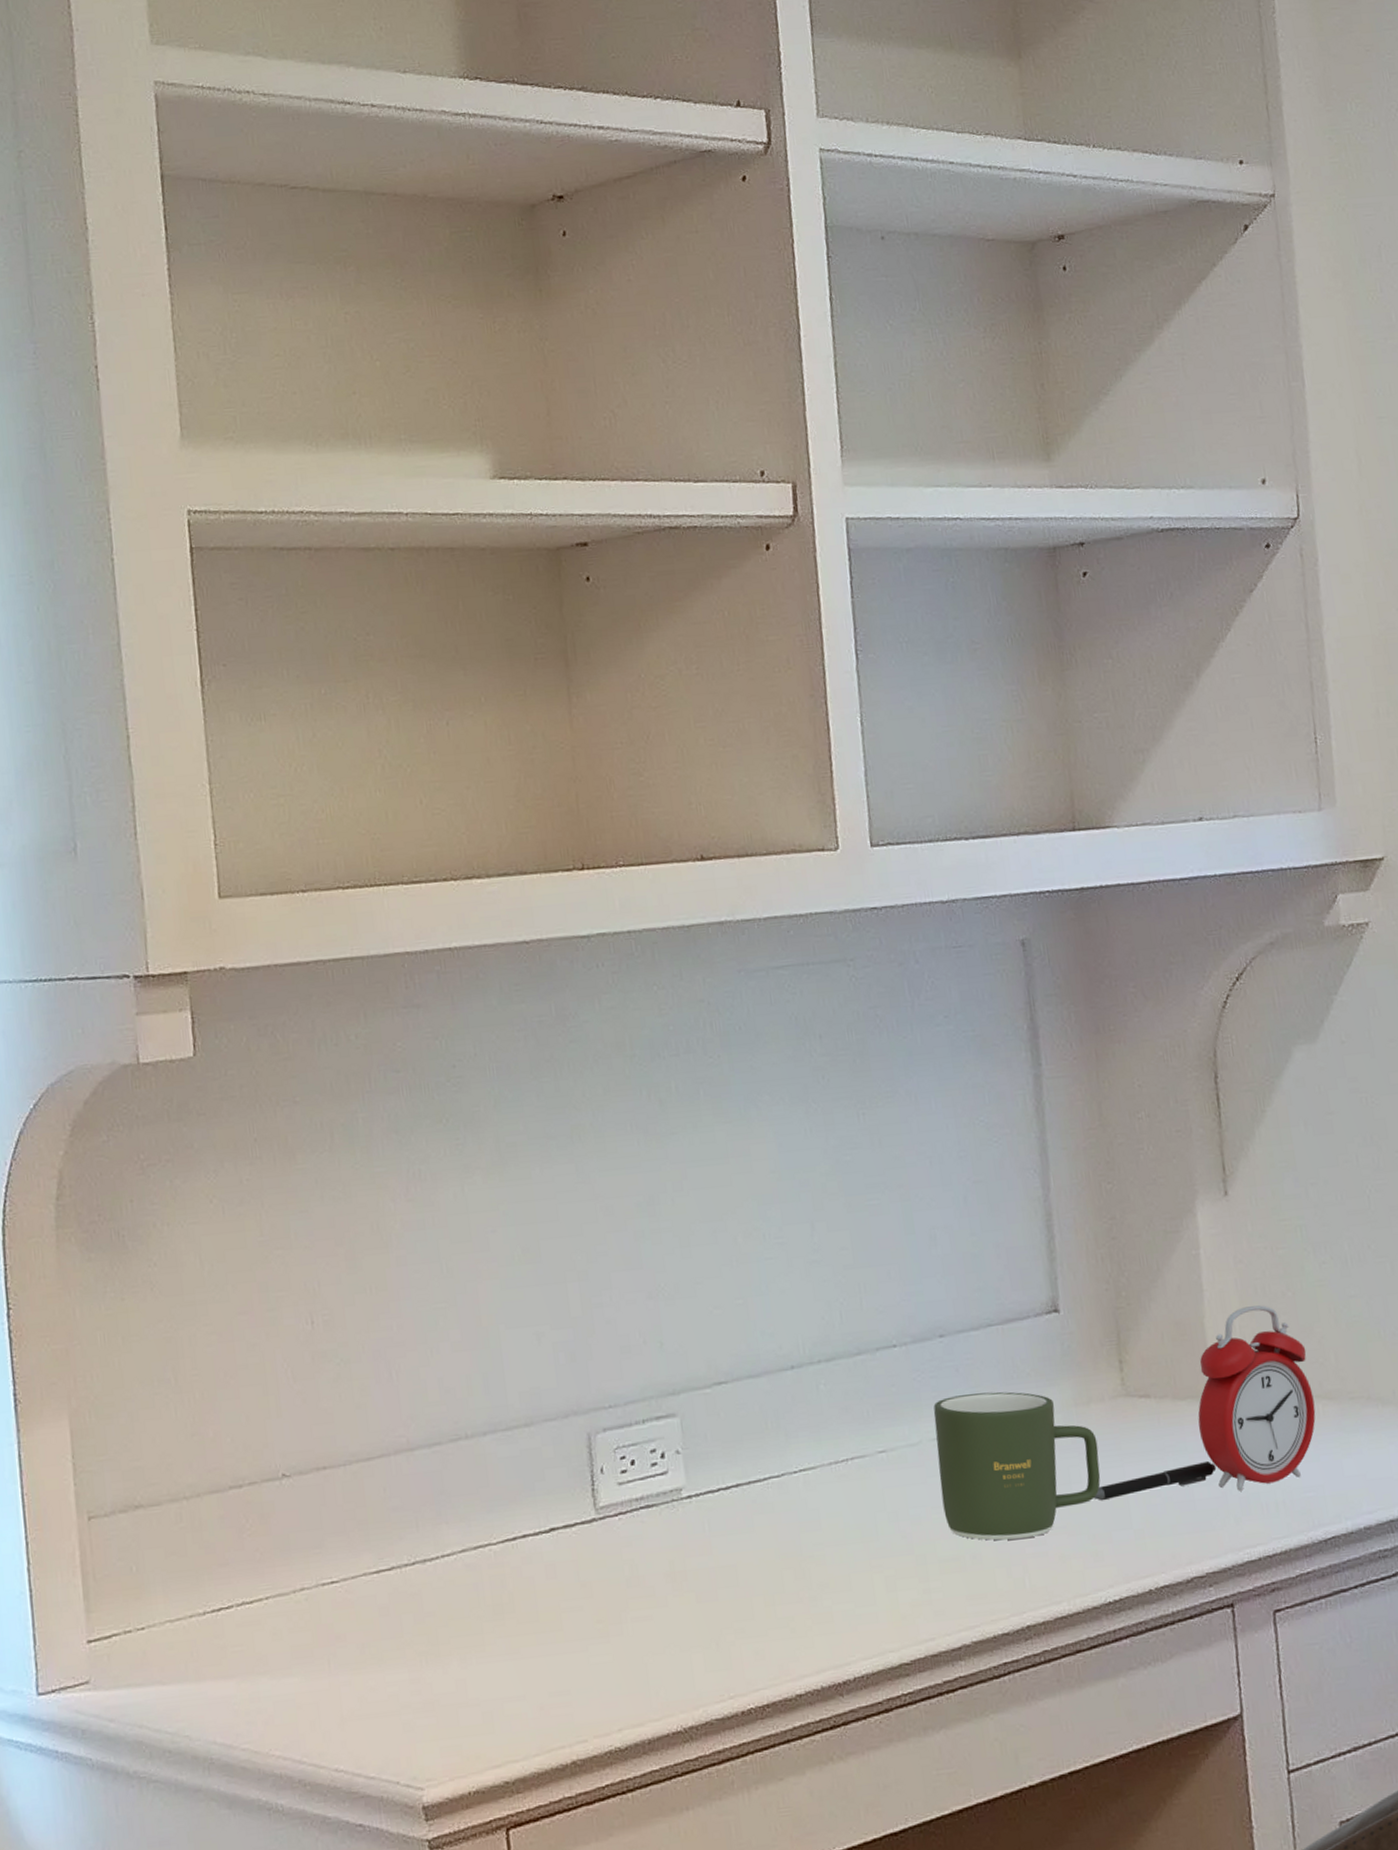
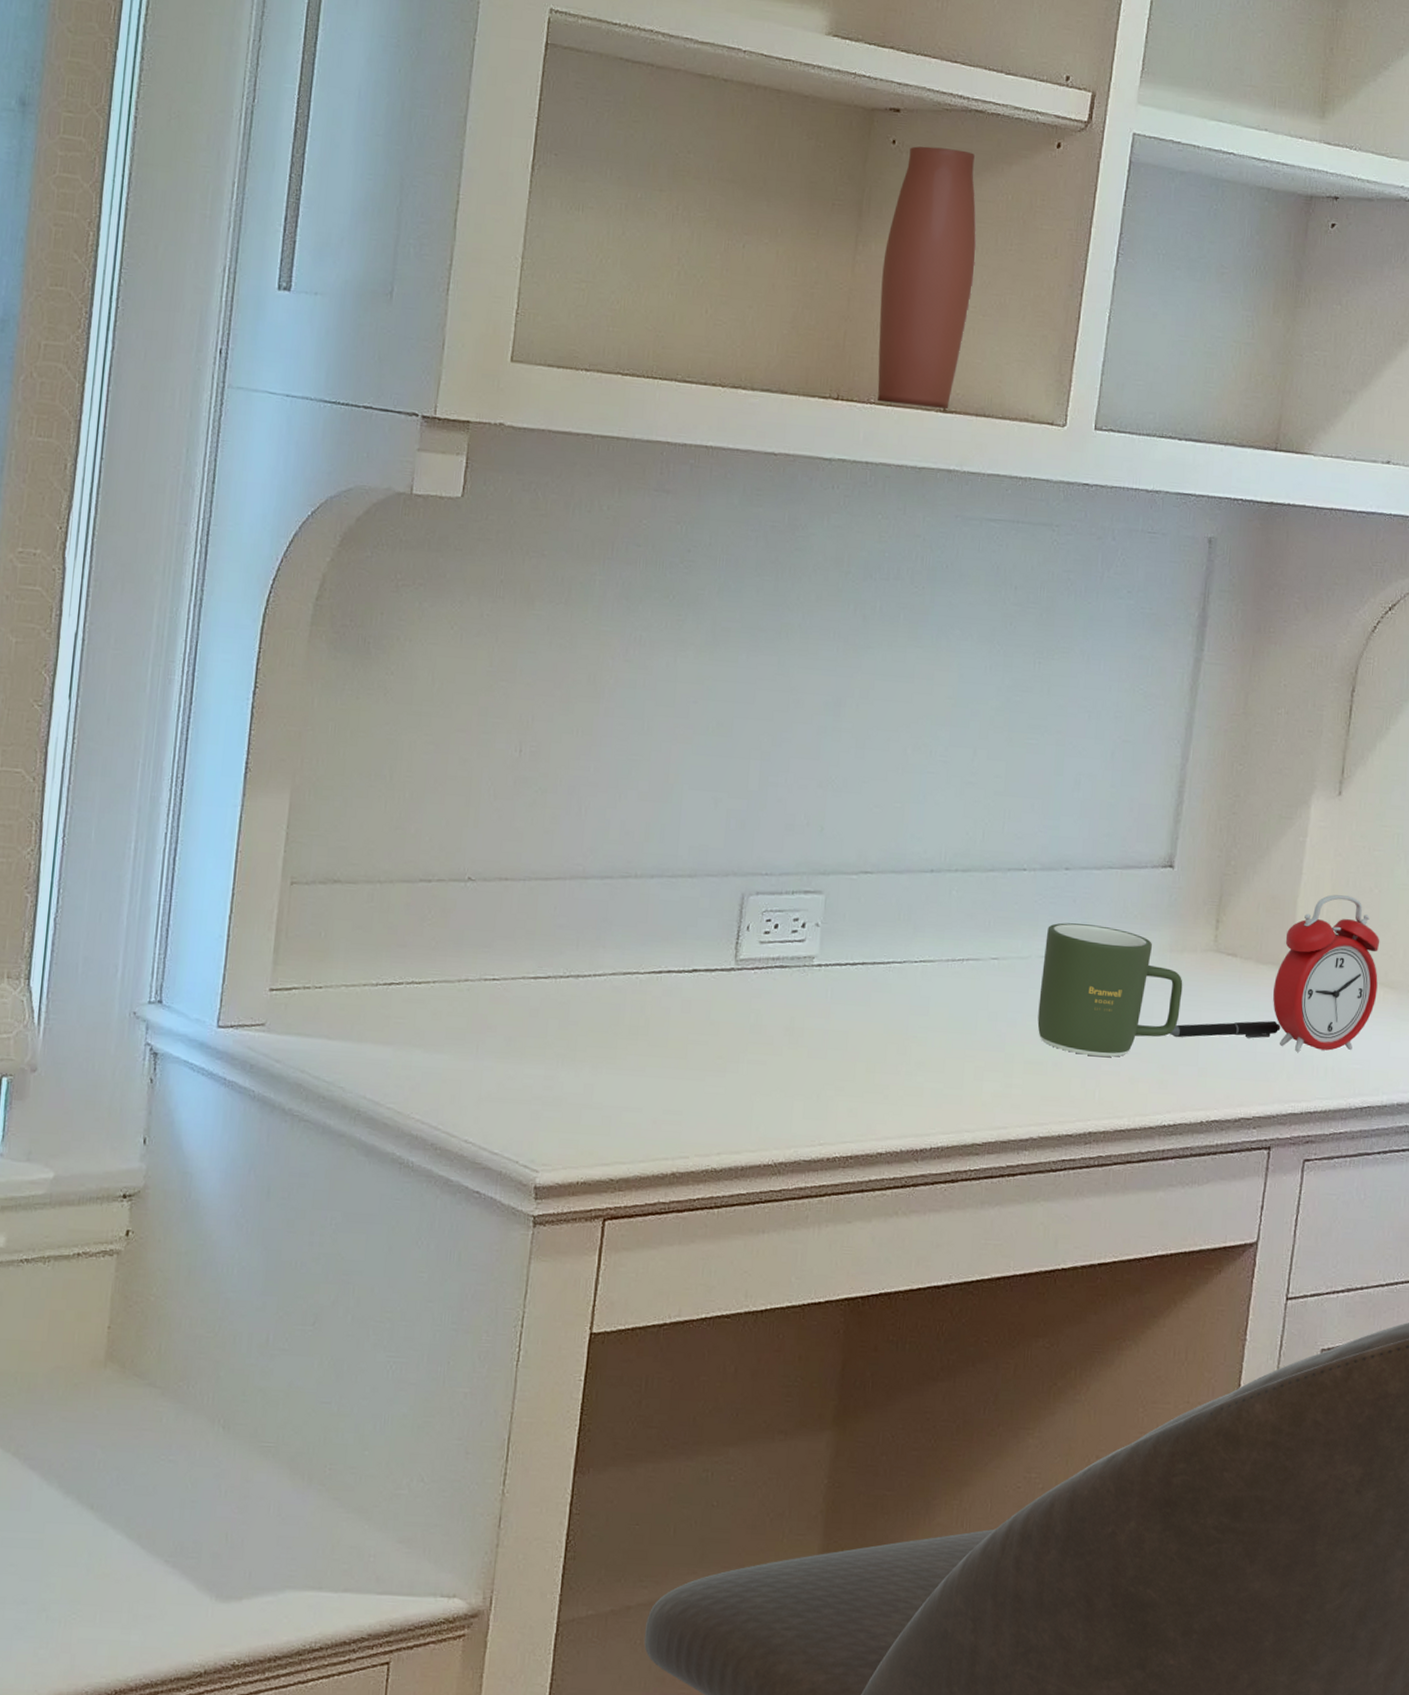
vase: none [601,573,707,863] -> present [877,146,977,409]

